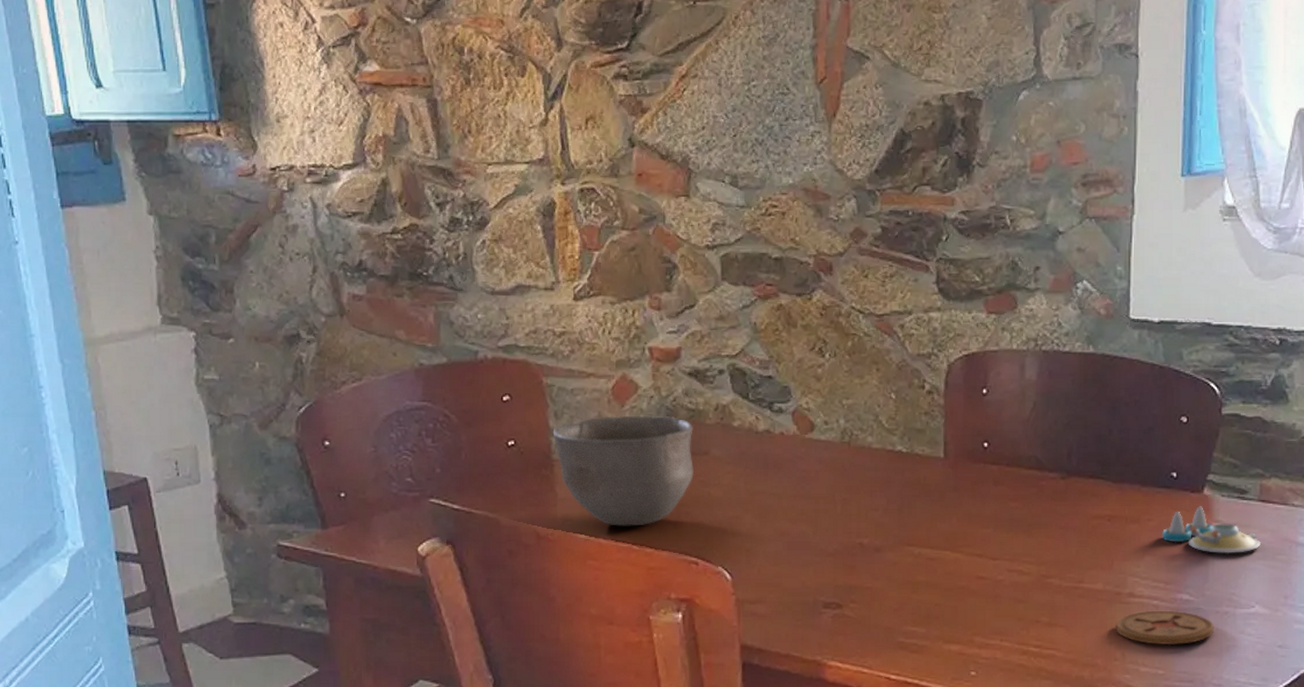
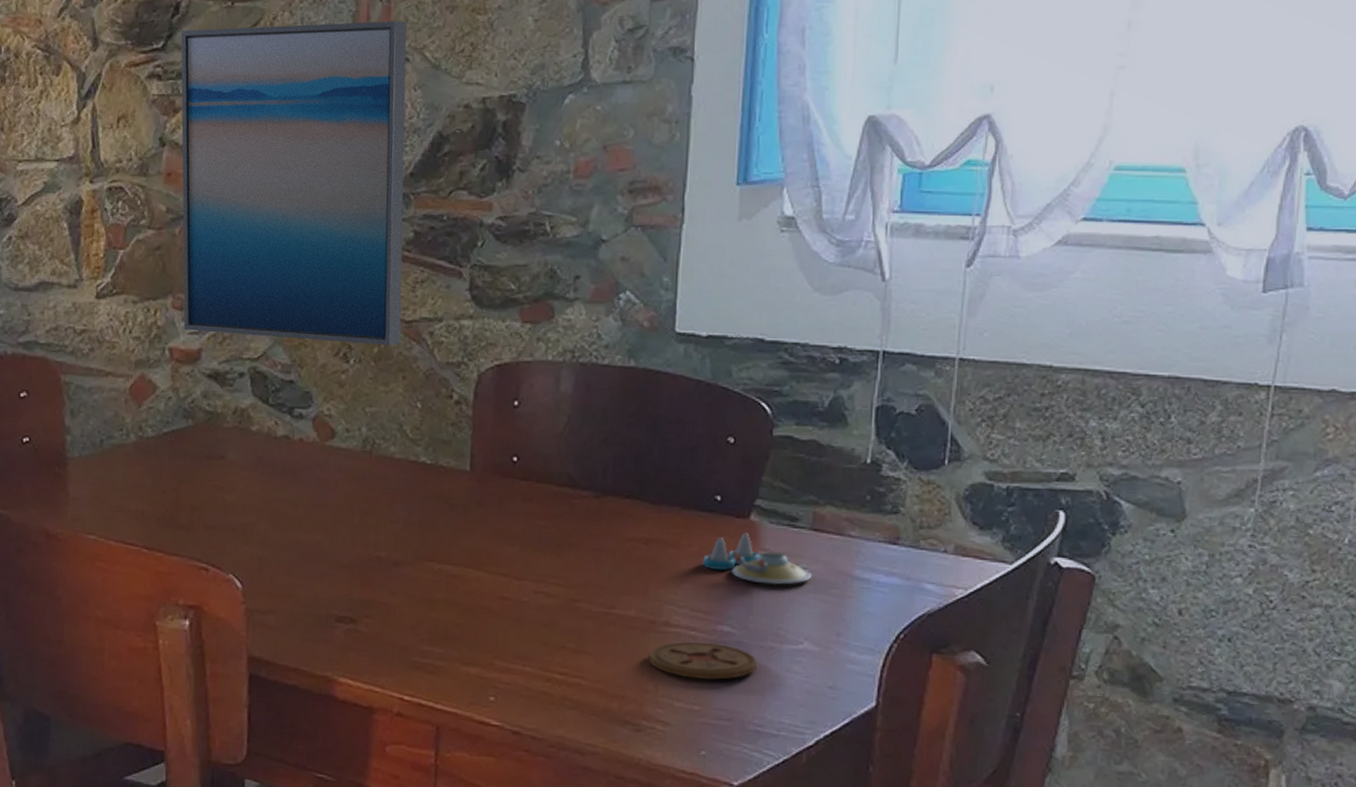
bowl: present [552,415,695,526] -> none [67,415,210,529]
wall art: none [645,19,872,339] -> present [181,21,407,346]

